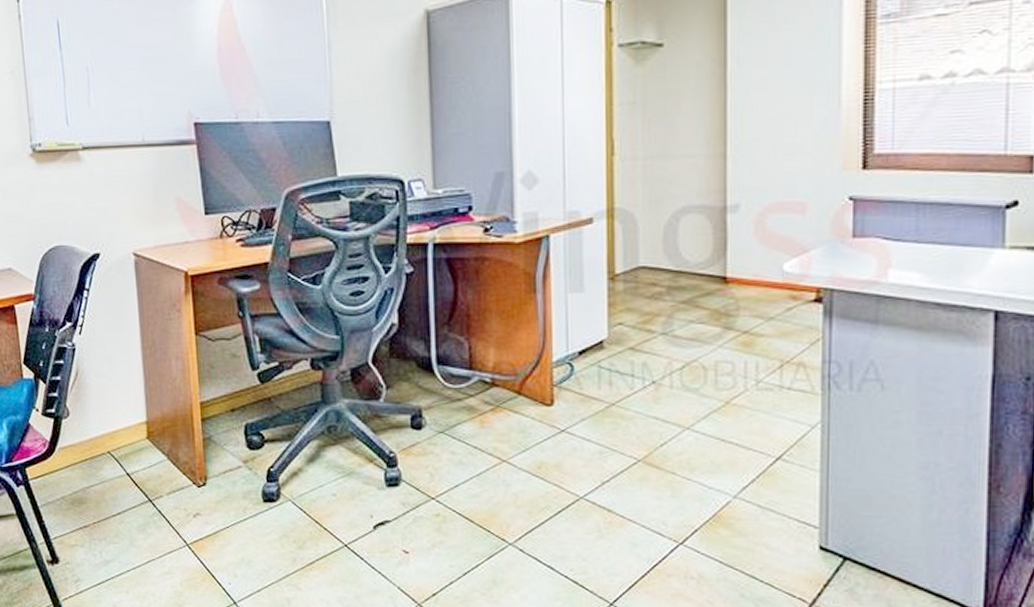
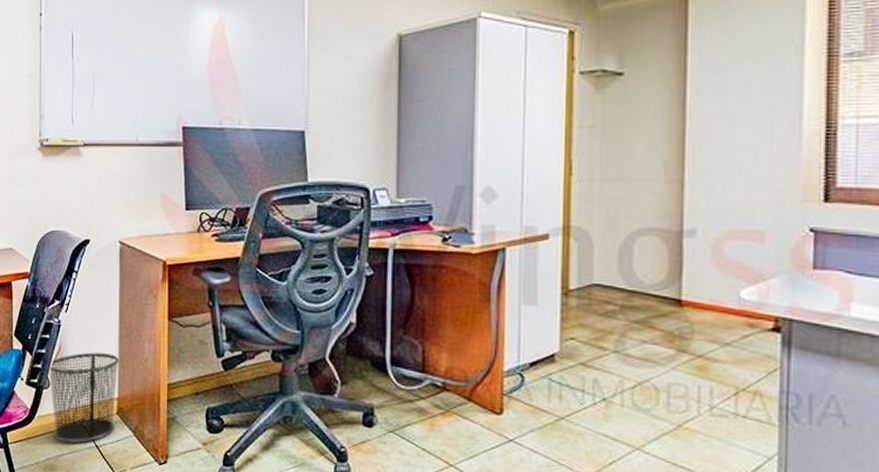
waste bin: none [66,375,147,473] -> present [48,352,120,443]

